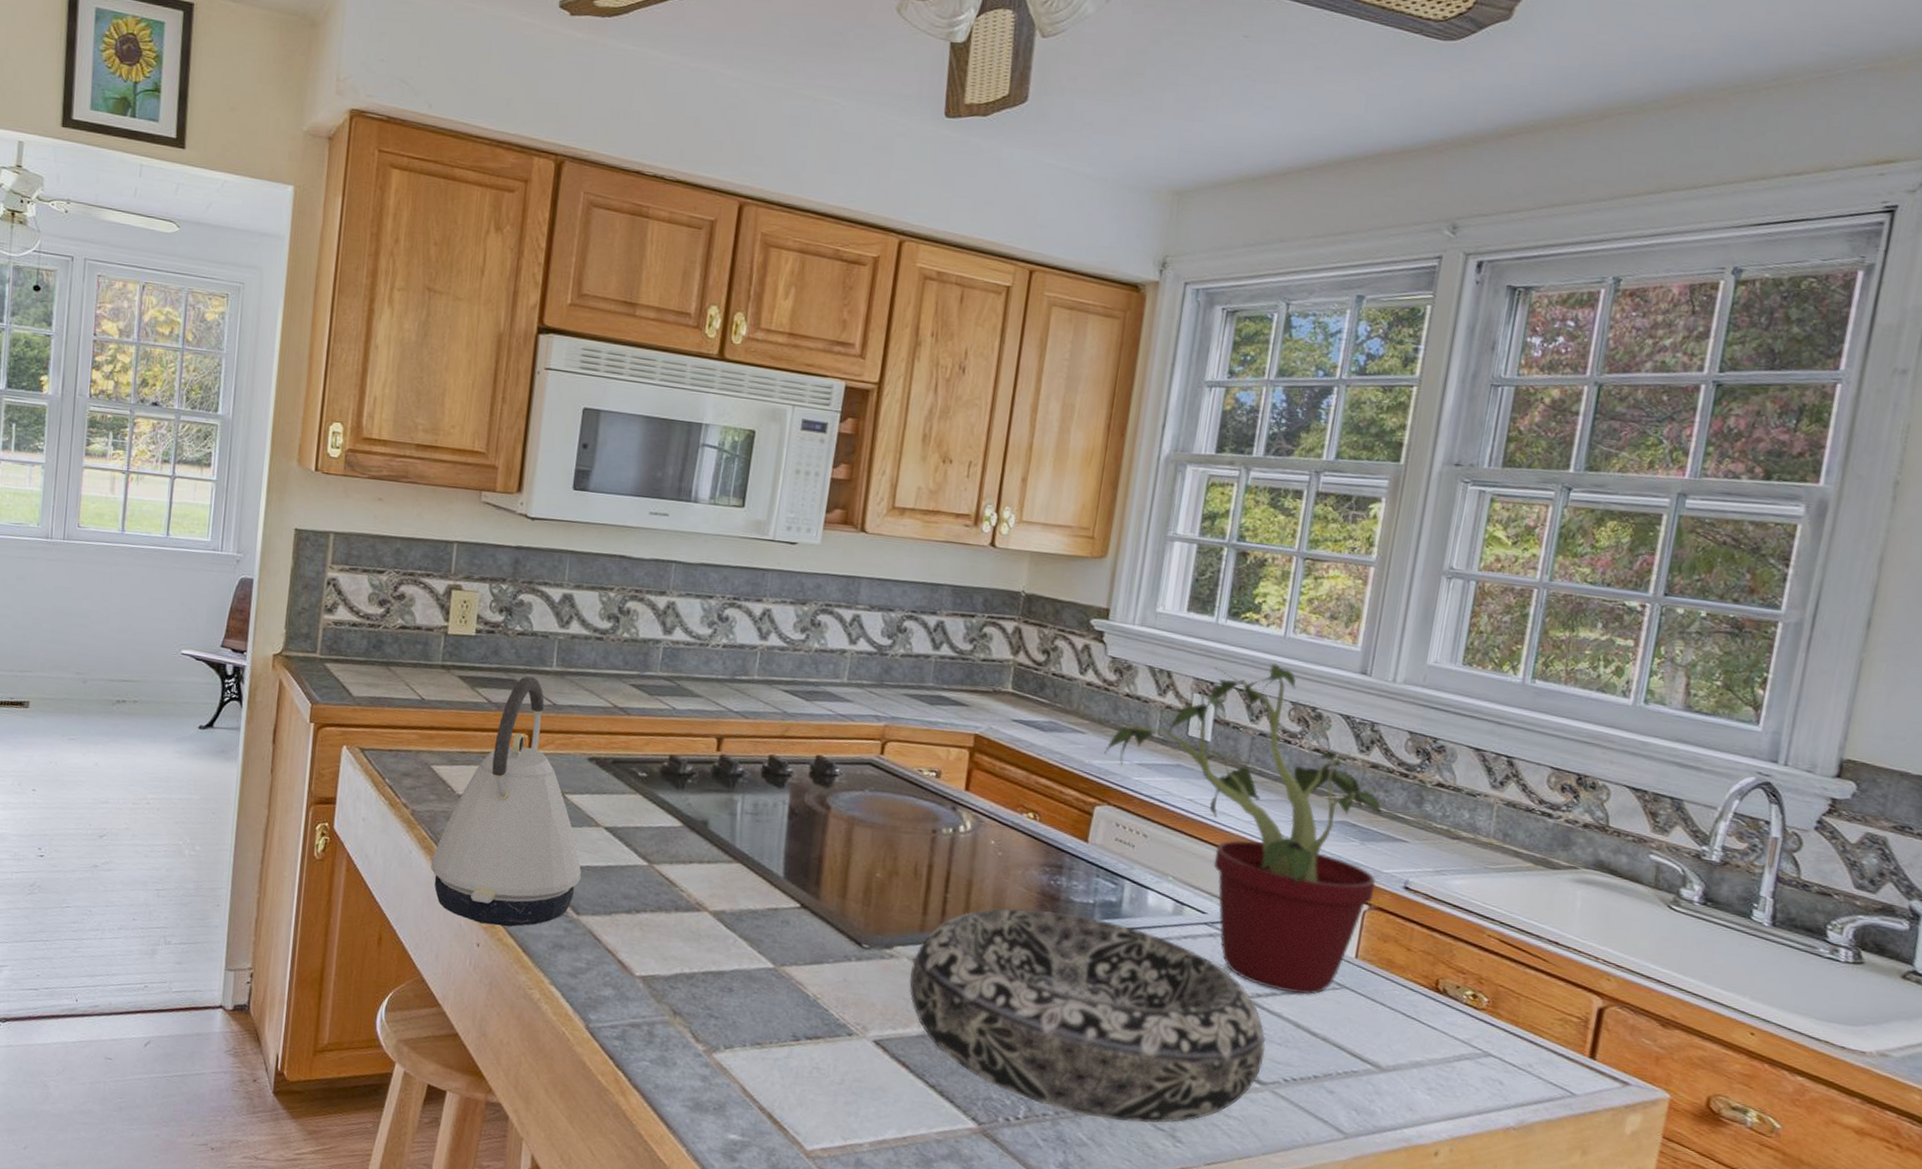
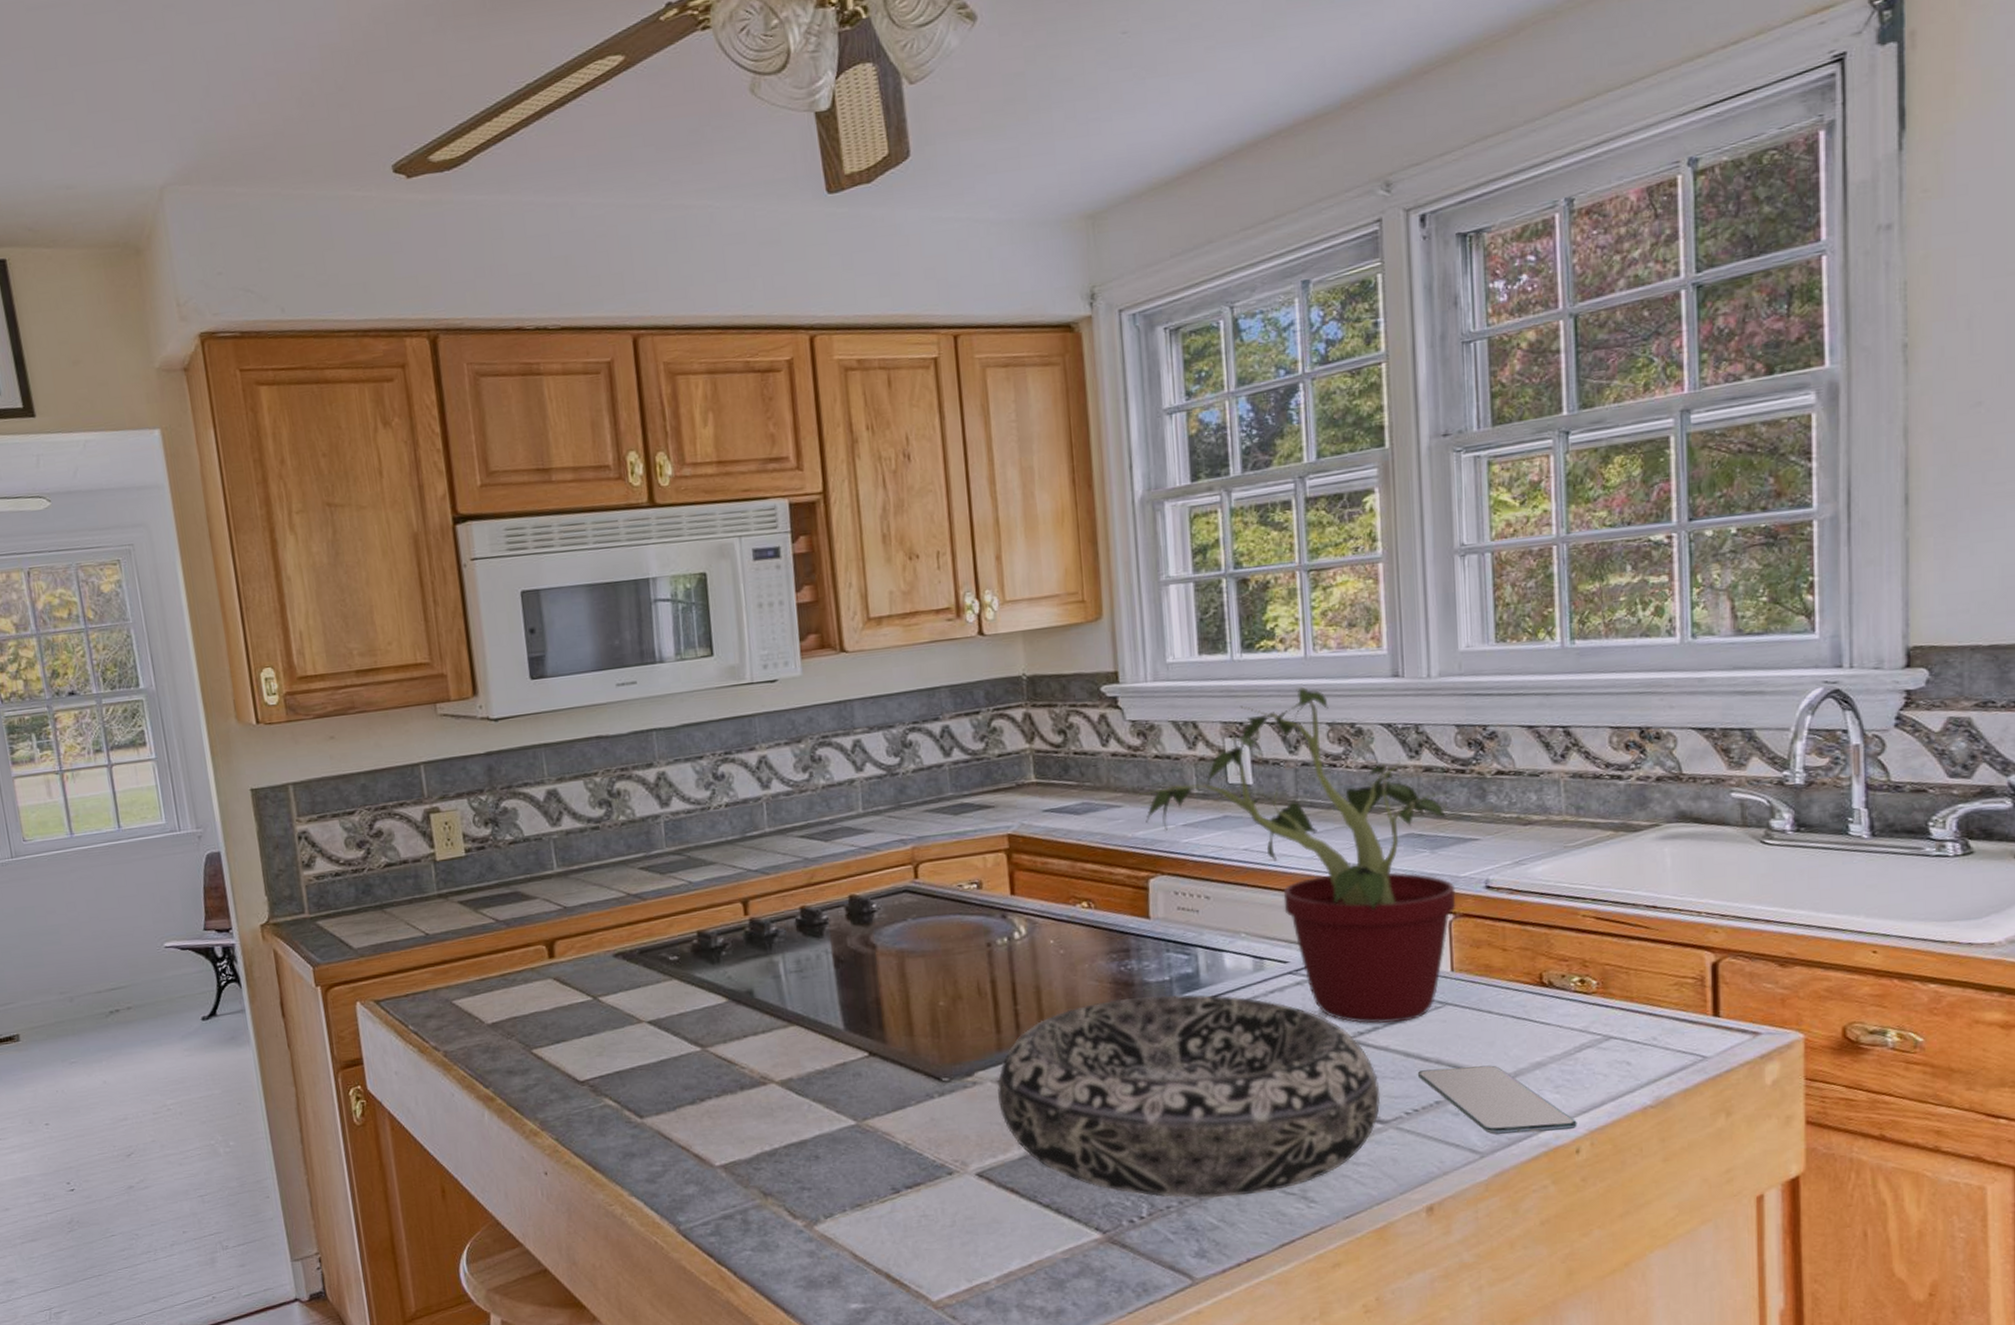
kettle: present [431,676,582,927] -> none [476,884,636,1151]
smartphone: none [1303,1043,1442,1133] -> present [1418,1065,1577,1135]

